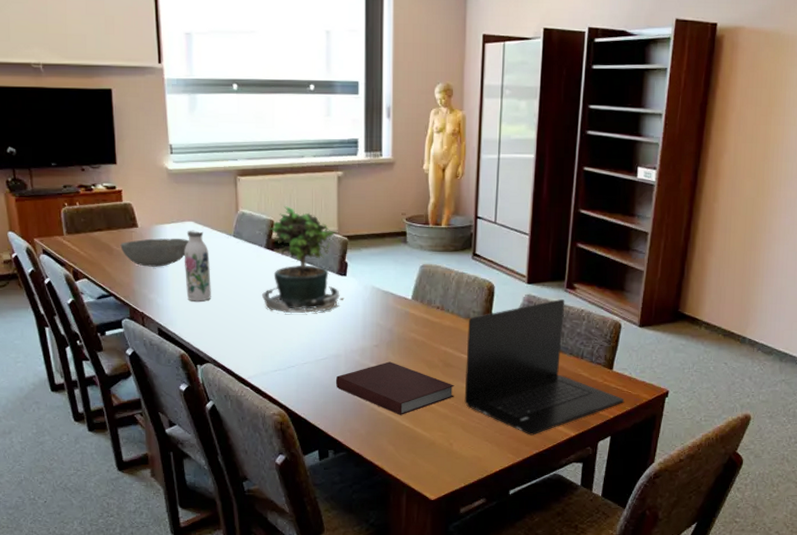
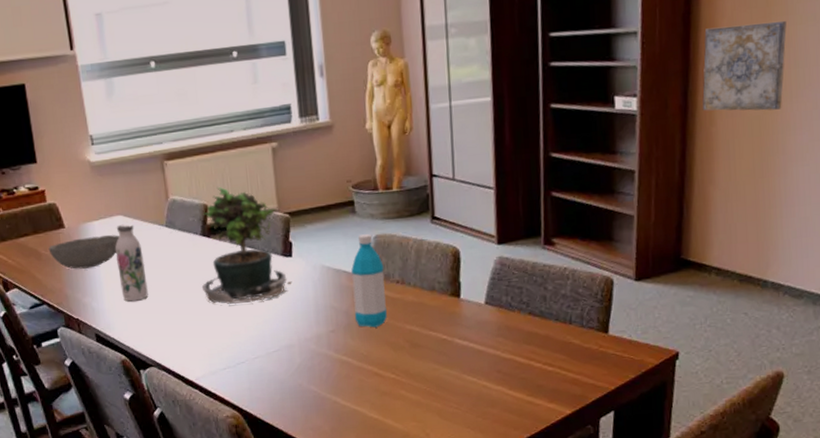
notebook: present [335,361,455,415] -> none [291,347,426,407]
water bottle: none [397,263,427,346] -> present [351,234,388,328]
laptop: present [464,299,624,435] -> none [433,258,626,417]
wall art: none [709,119,783,195] -> present [702,20,787,111]

